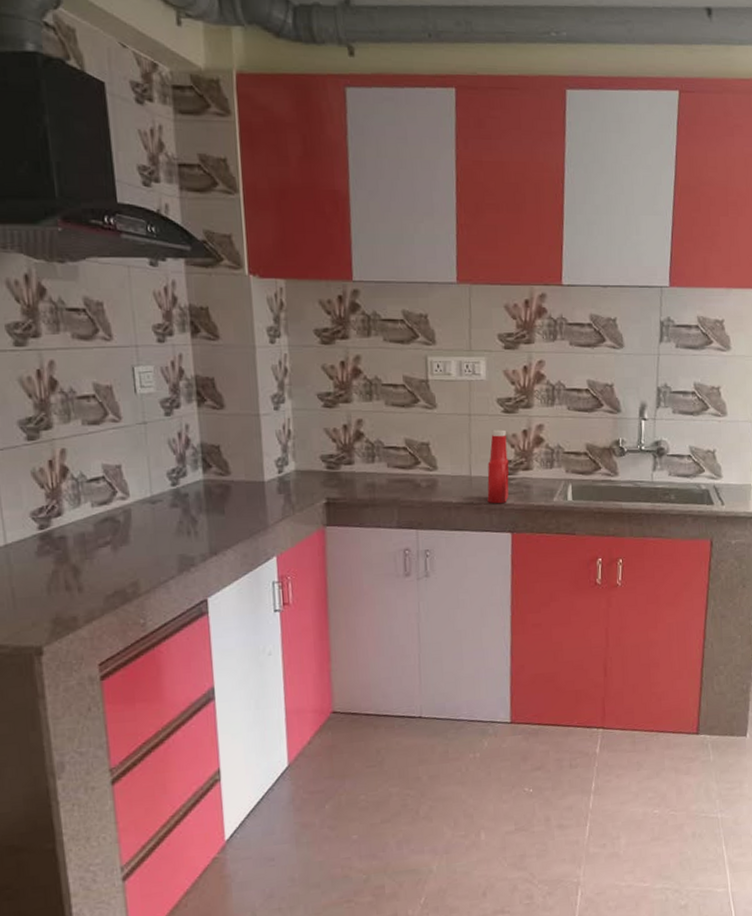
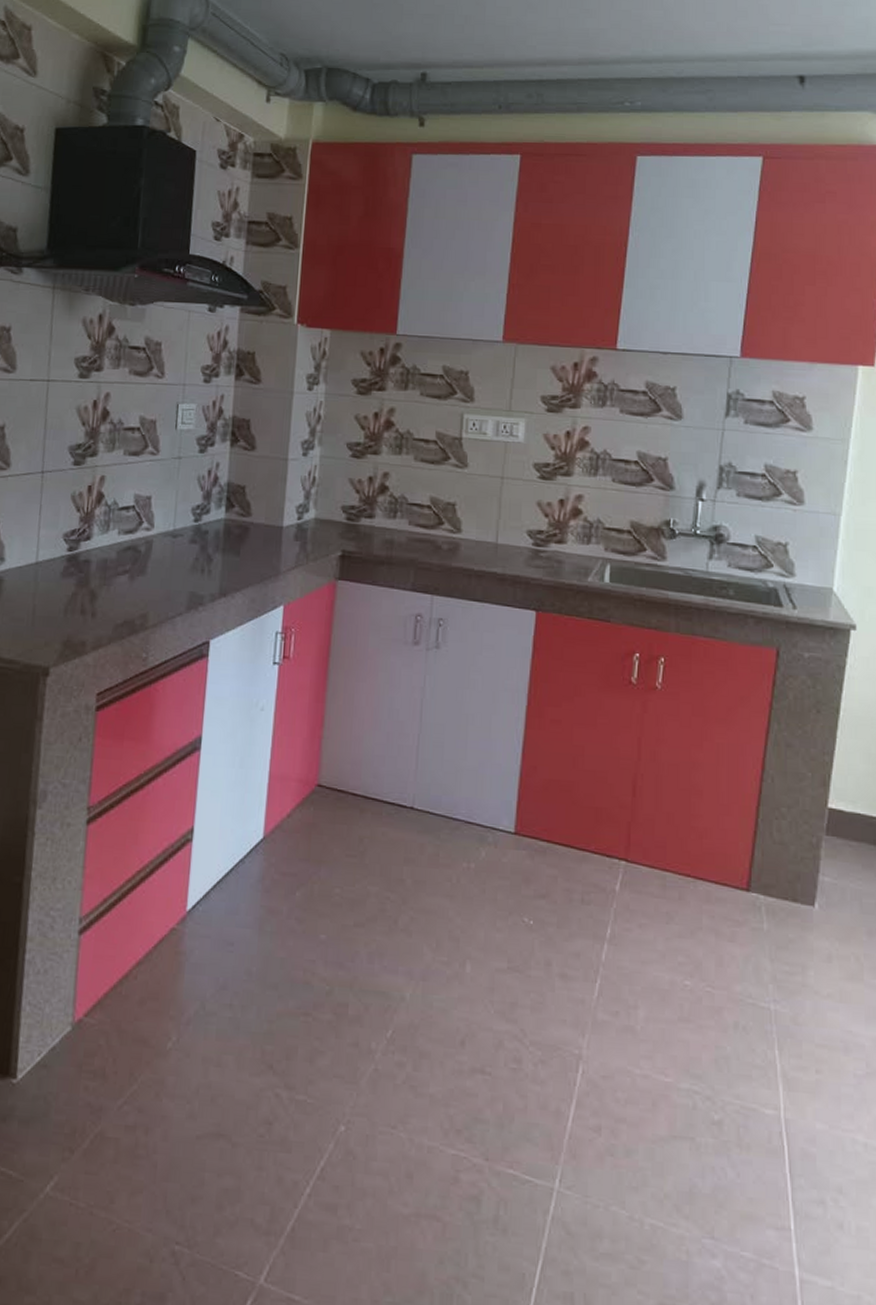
ketchup bottle: present [487,429,509,504] -> none [513,496,541,578]

